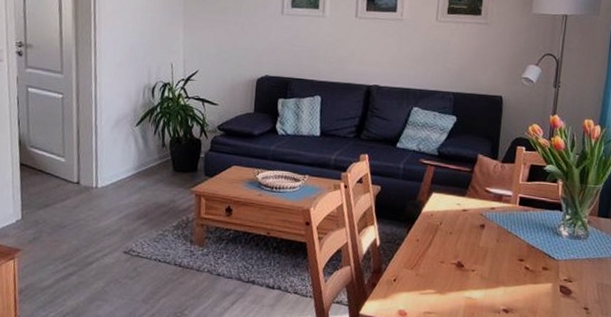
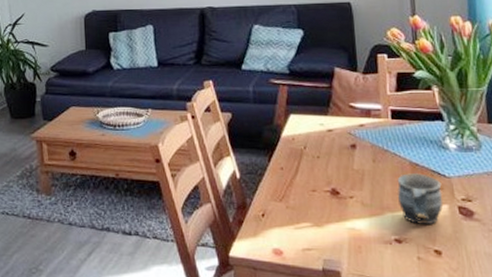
mug: none [511,254,550,299] -> present [397,173,443,224]

